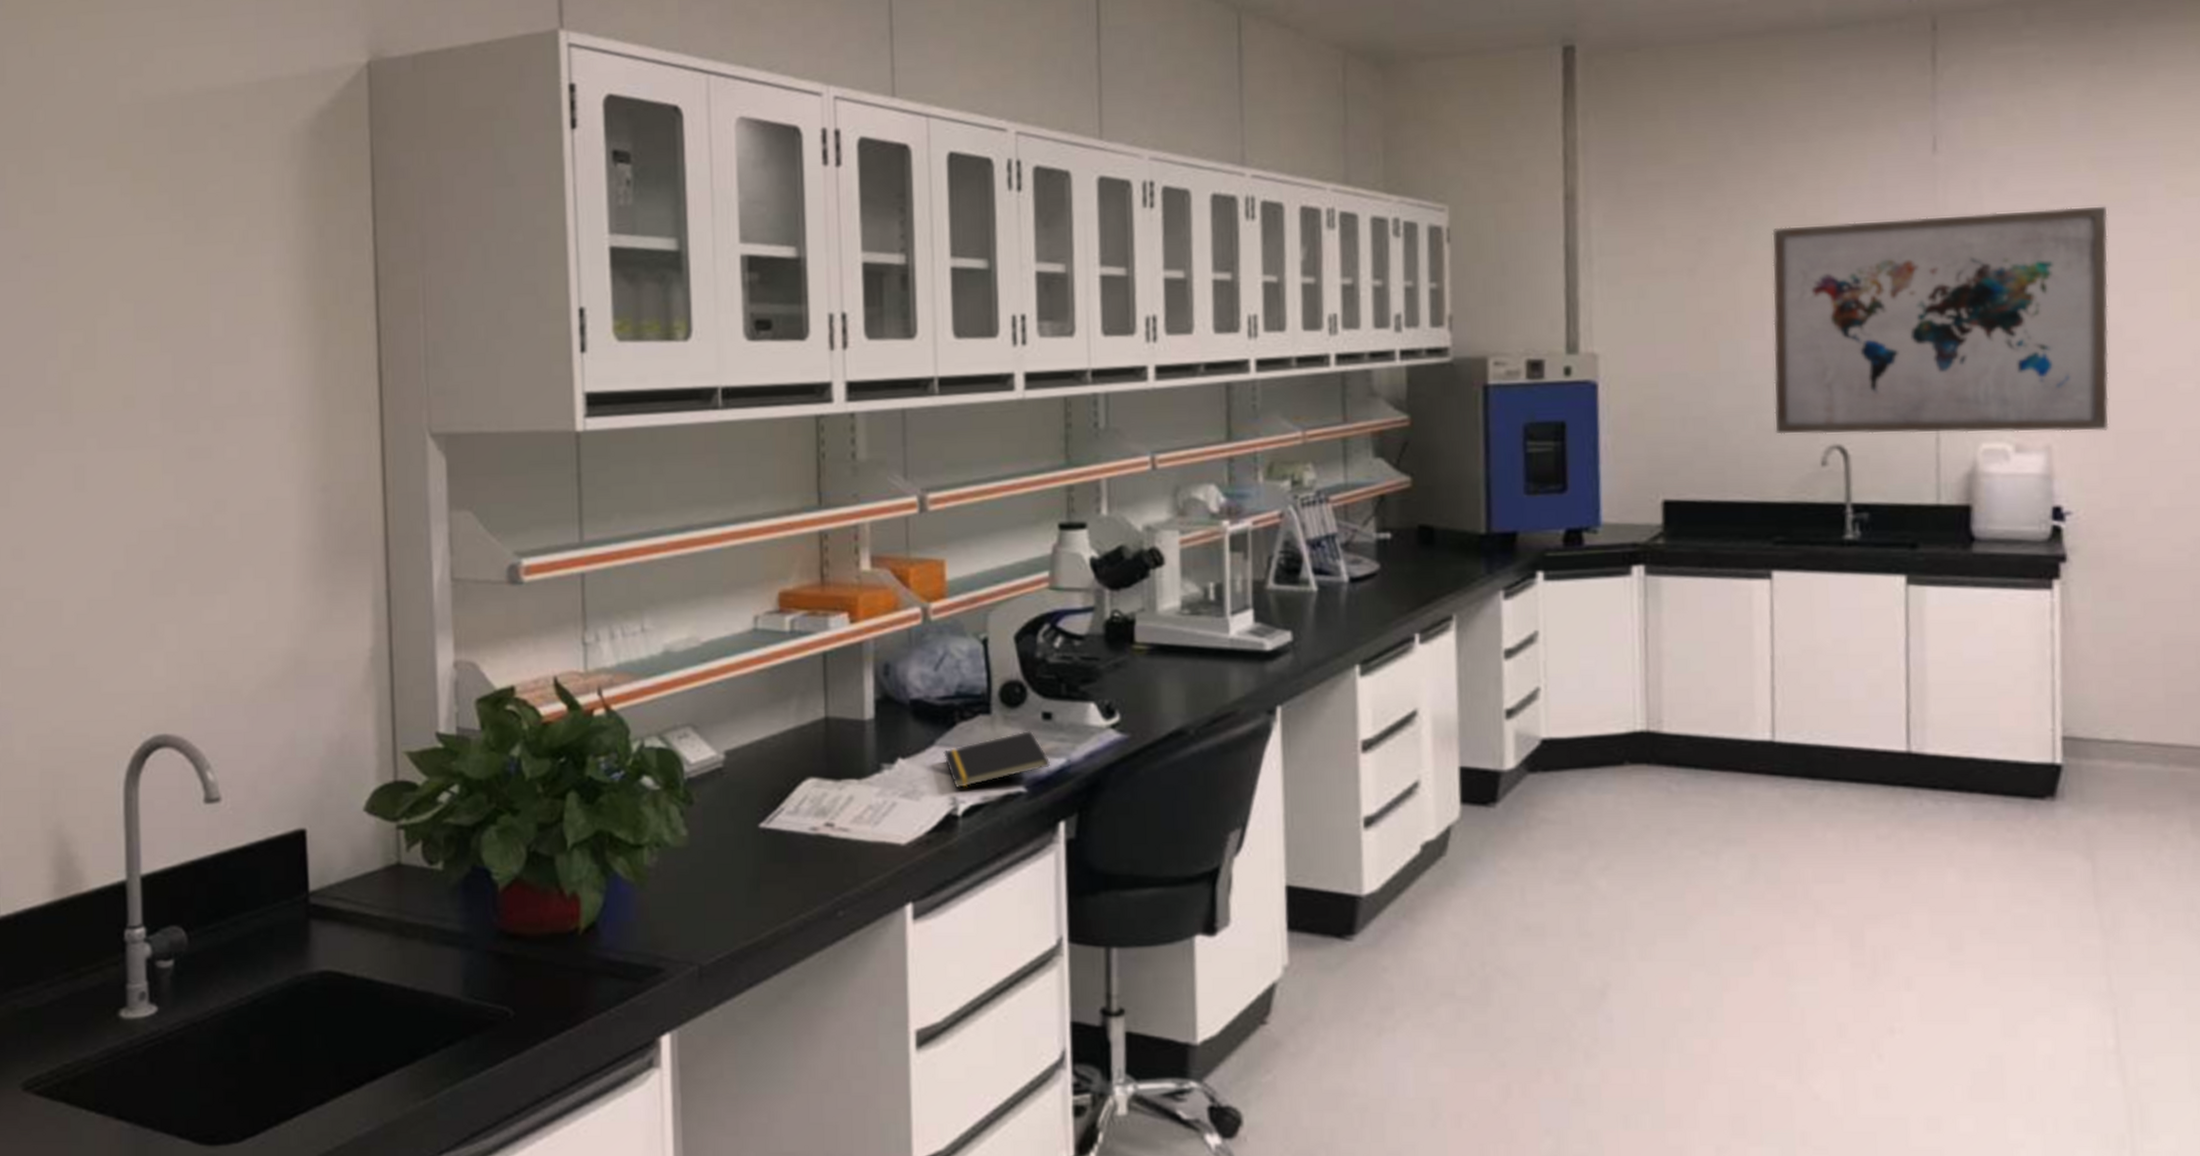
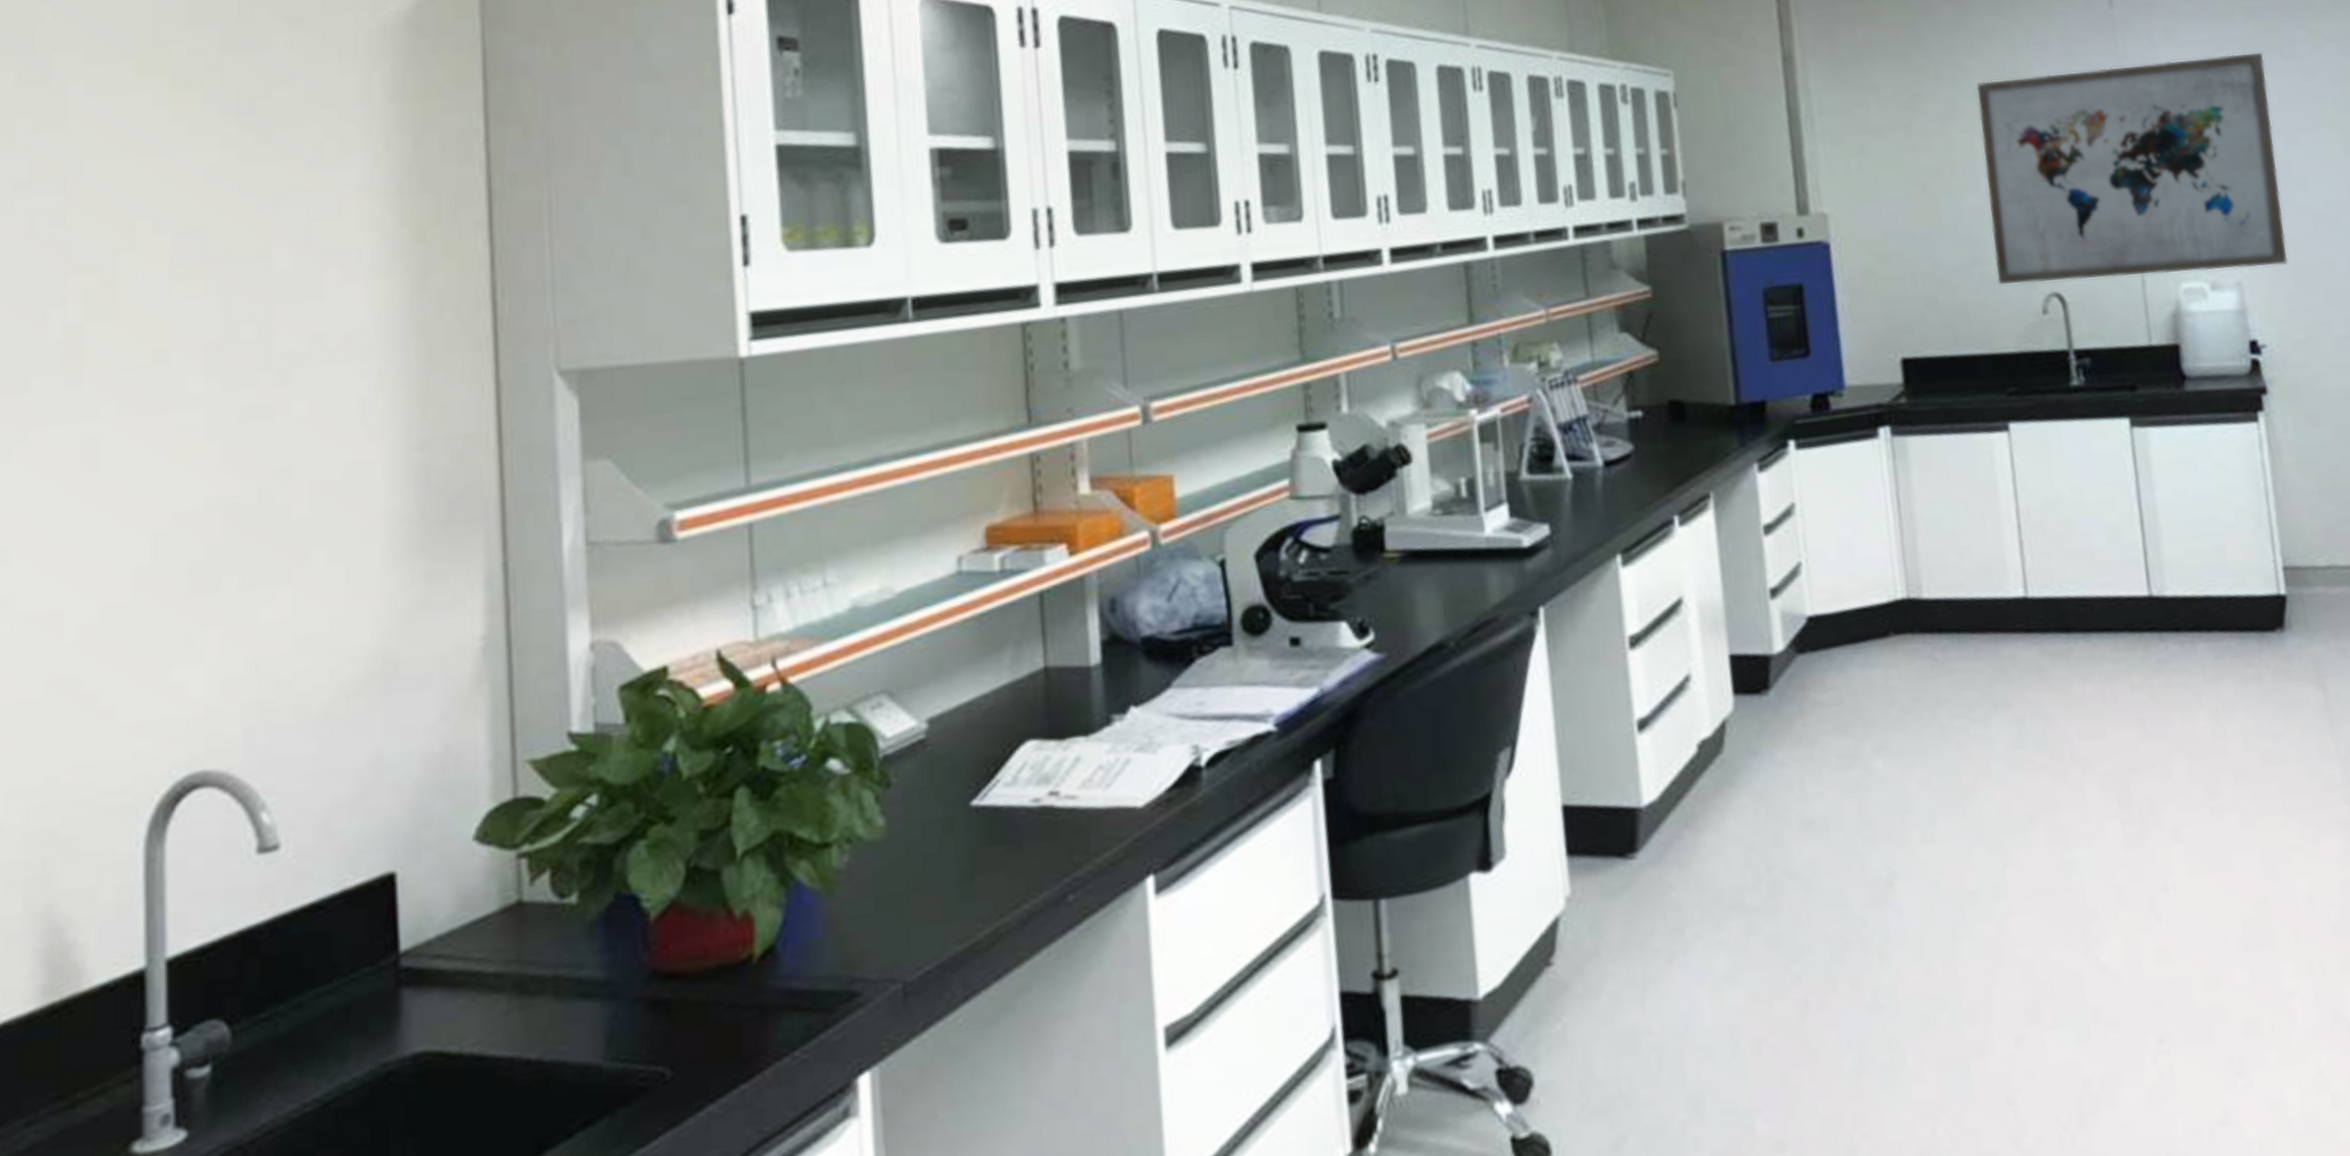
notepad: present [943,730,1051,789] -> none [1182,659,1302,735]

